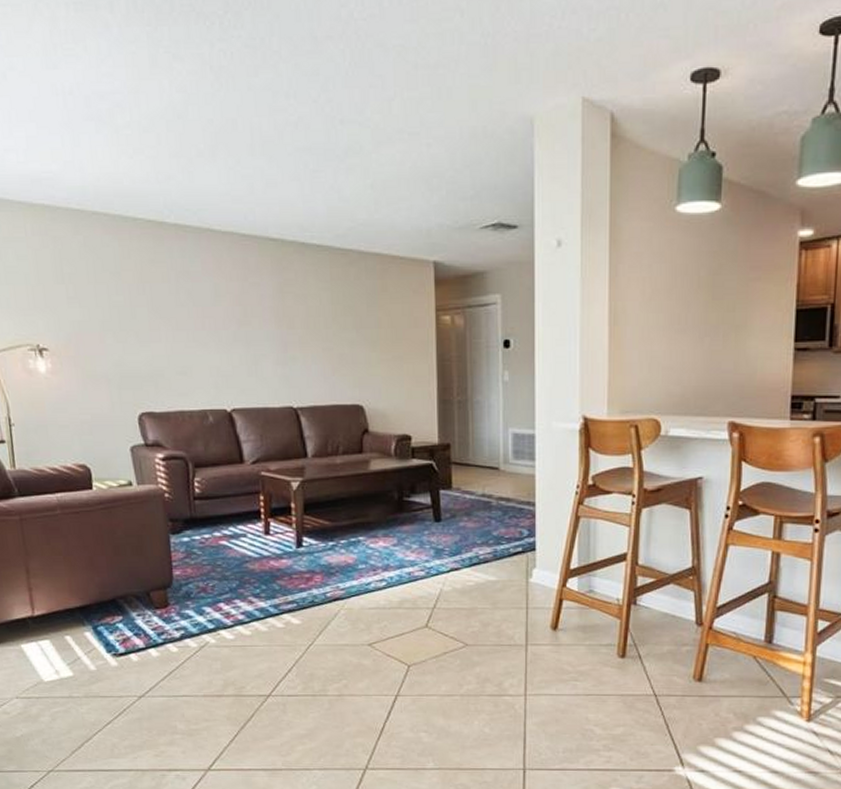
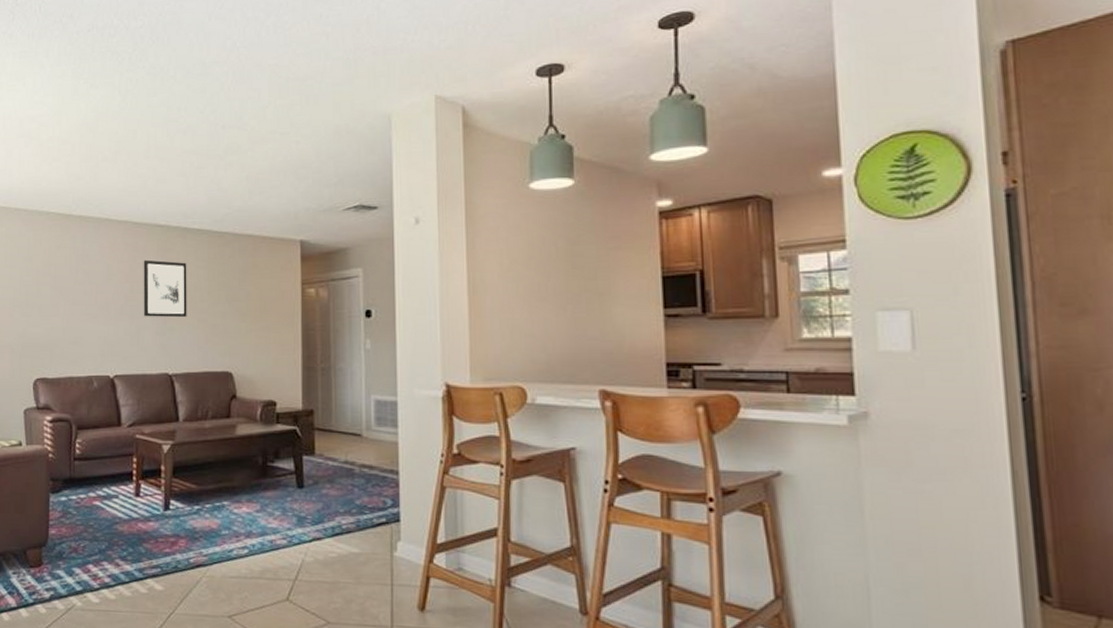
wall art: none [256,279,310,346] -> present [143,259,187,318]

